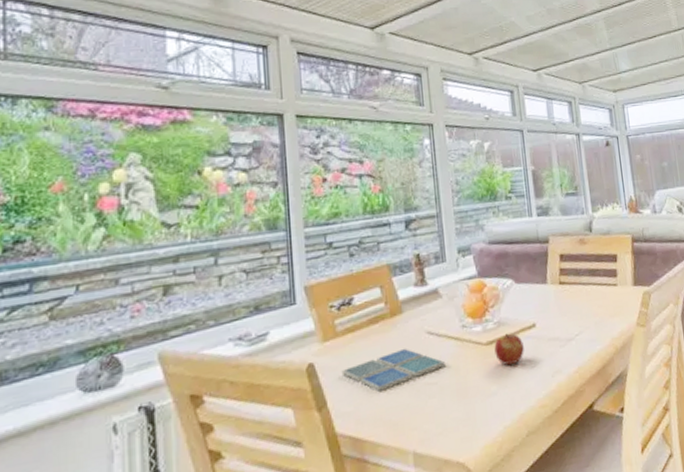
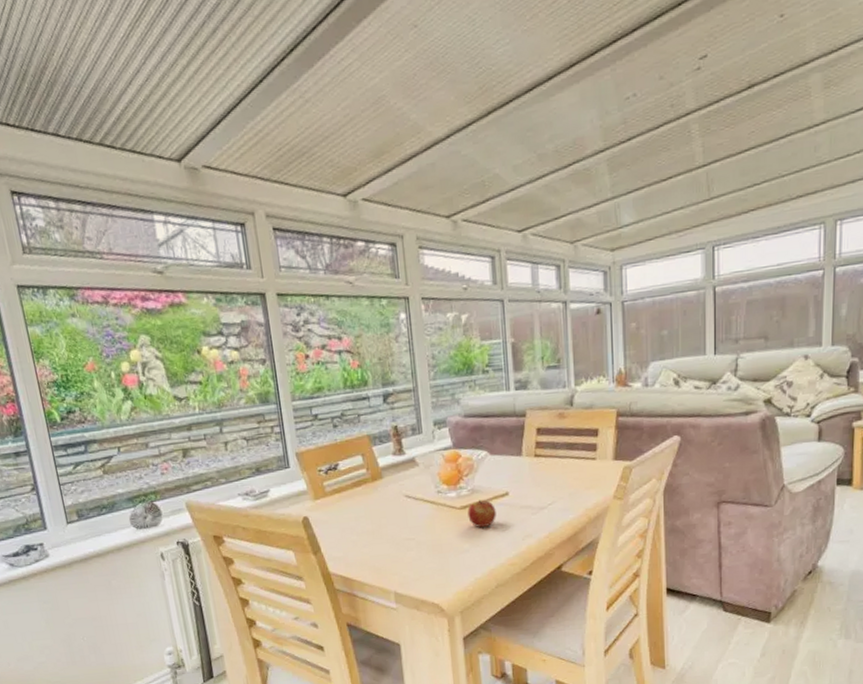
drink coaster: present [341,348,445,392] -> none [331,508,422,543]

